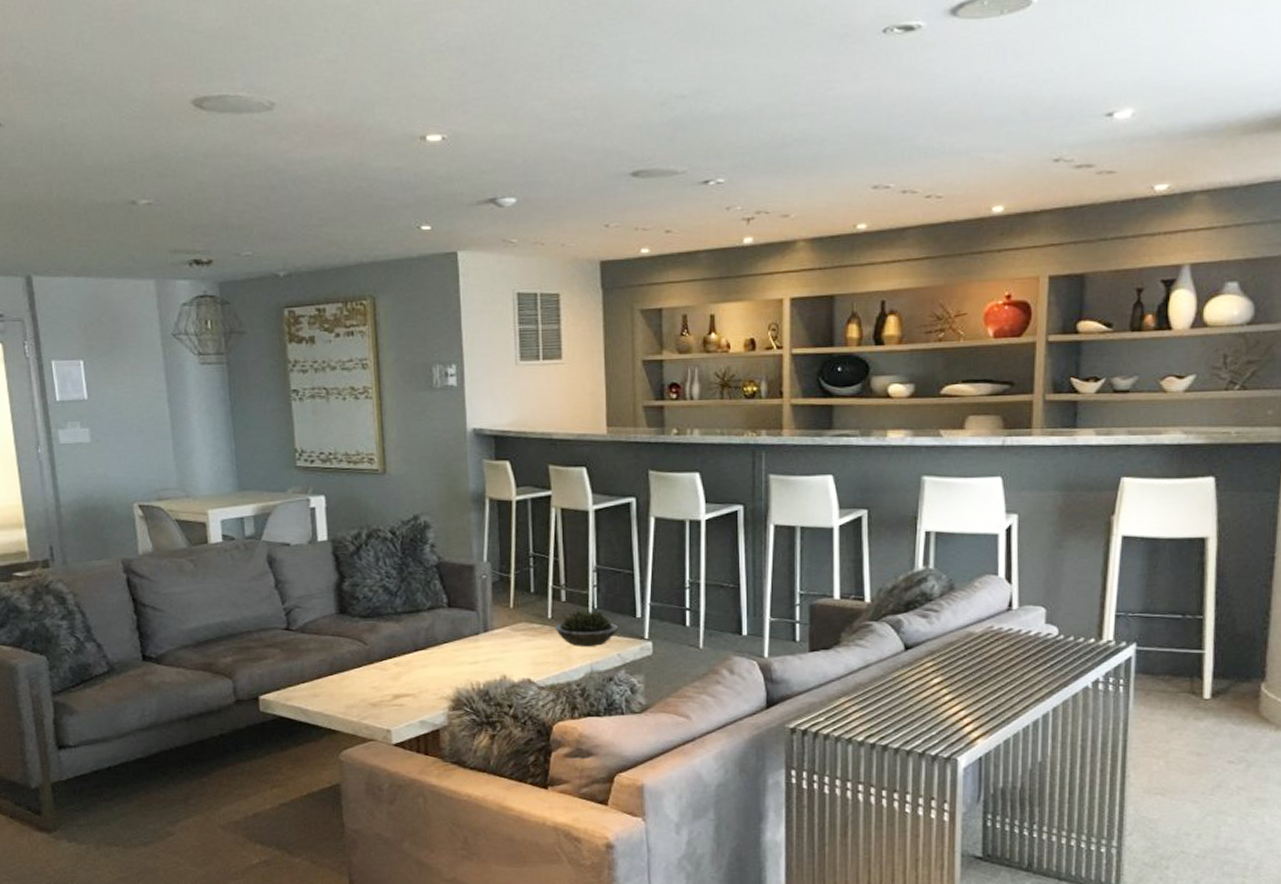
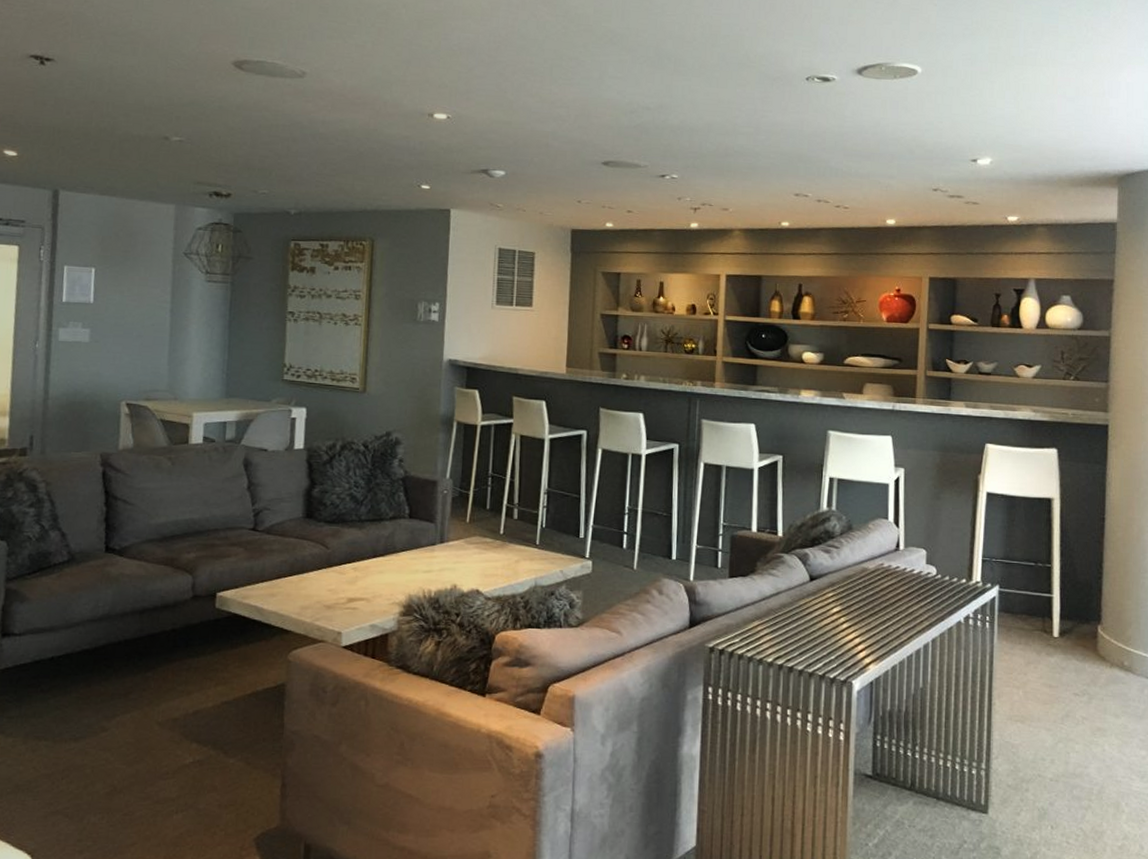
succulent plant: present [554,609,619,646] -> none [505,527,563,562]

